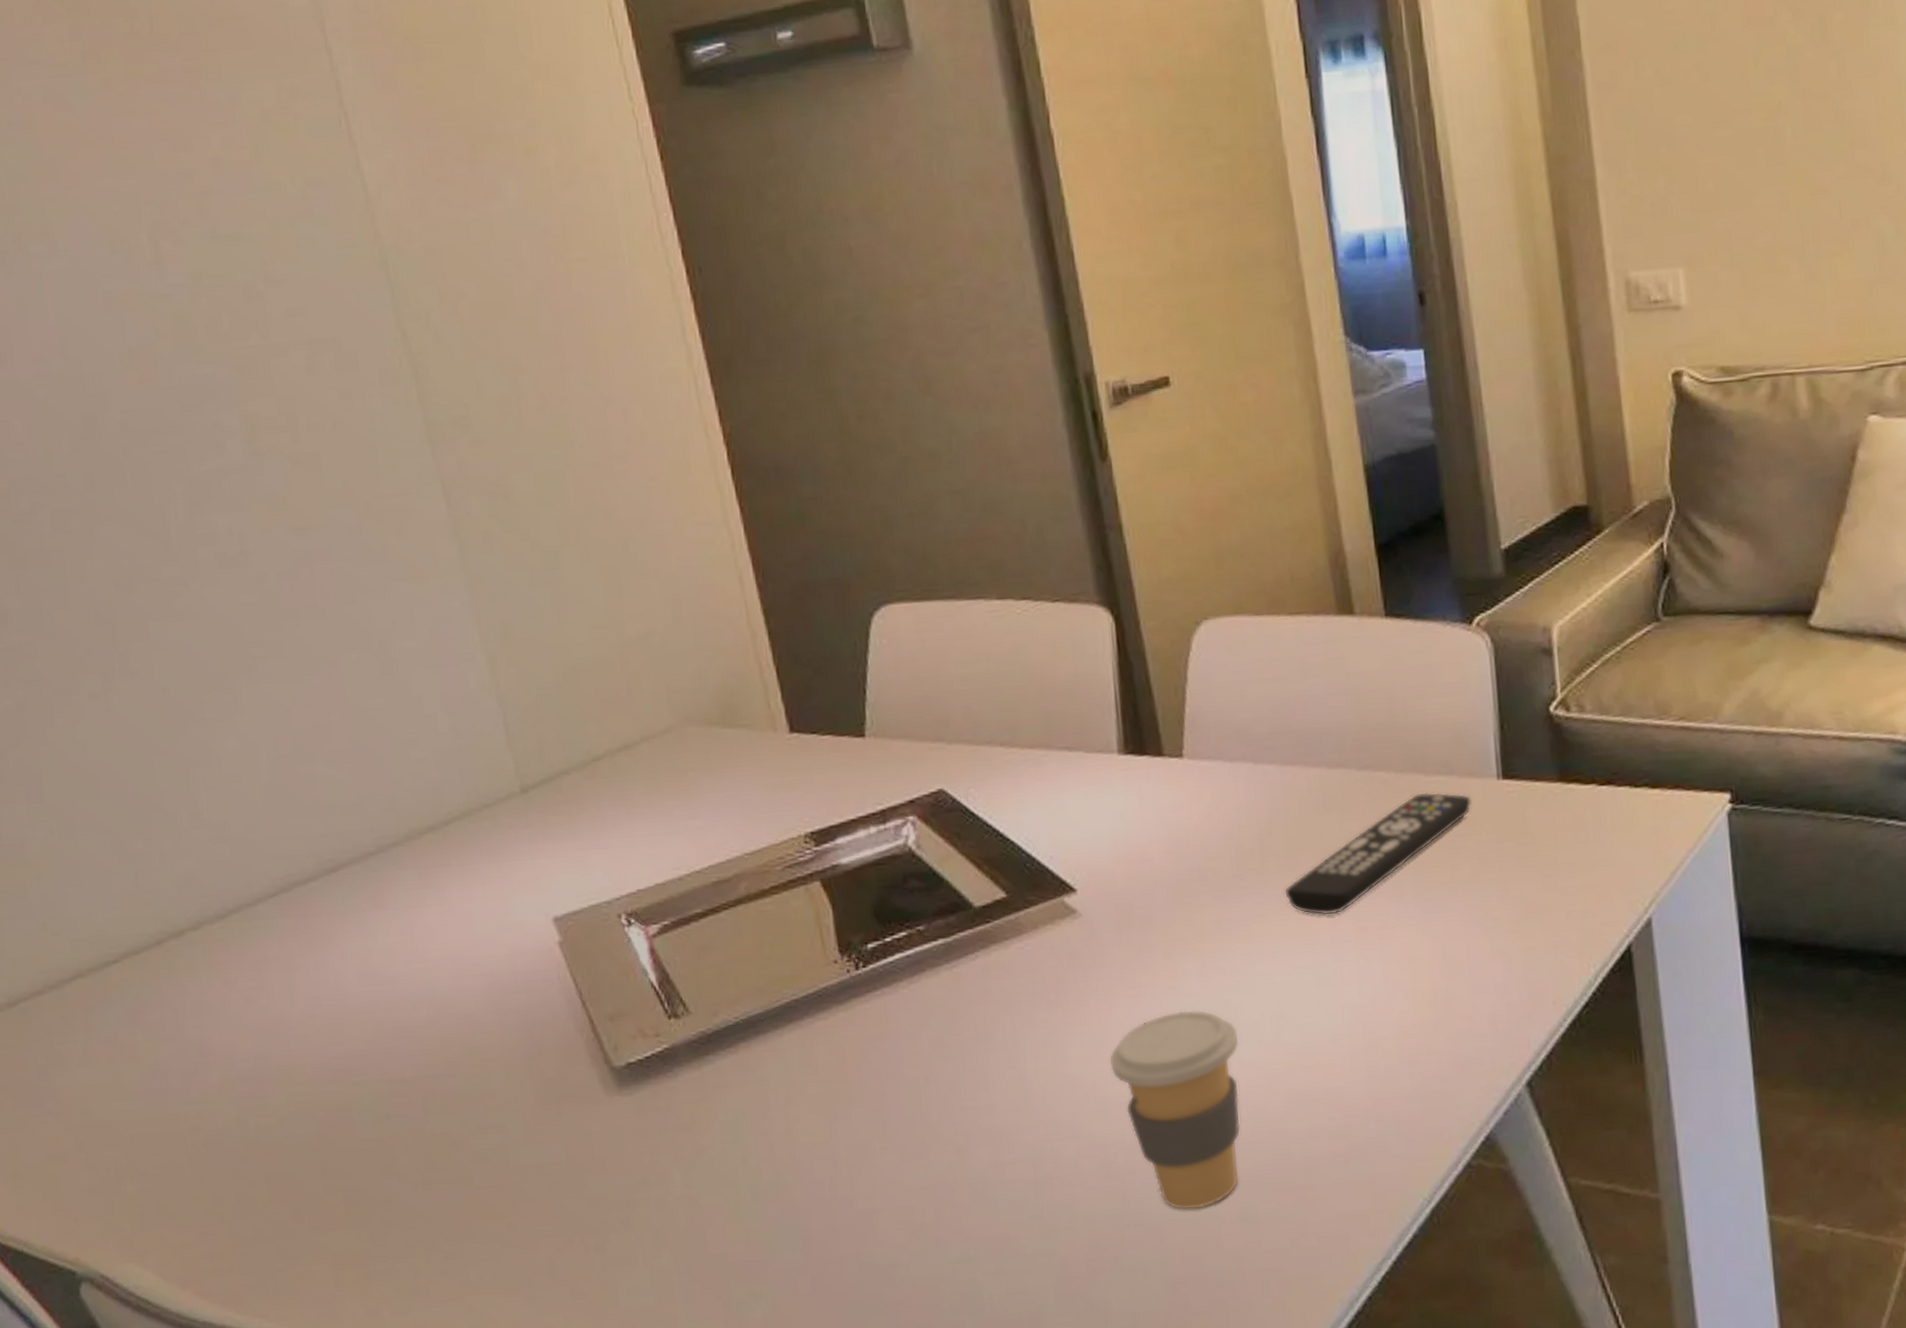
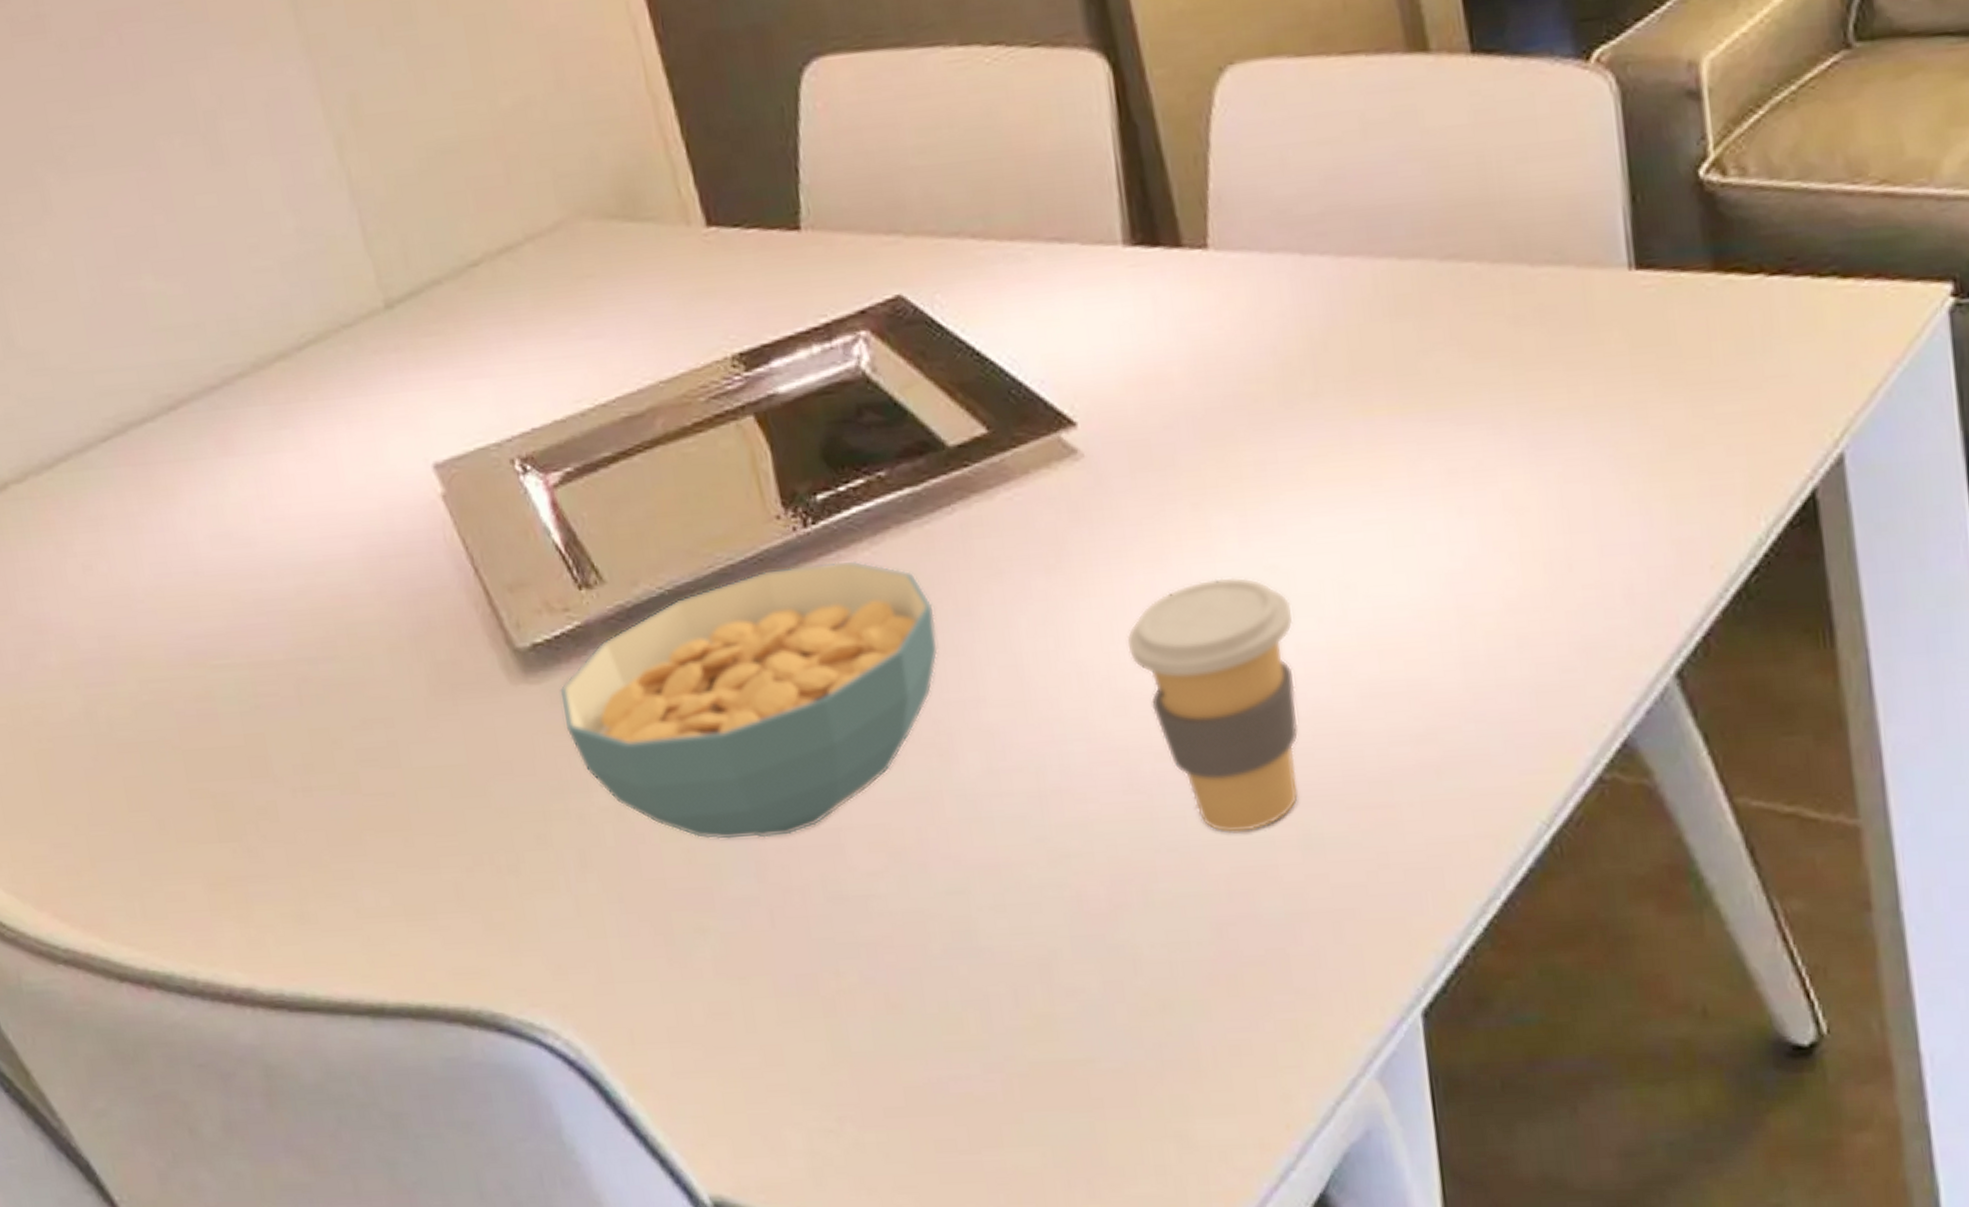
cereal bowl: none [647,996,960,1222] -> present [559,560,939,841]
remote control: present [1284,792,1472,916] -> none [1346,288,1595,454]

